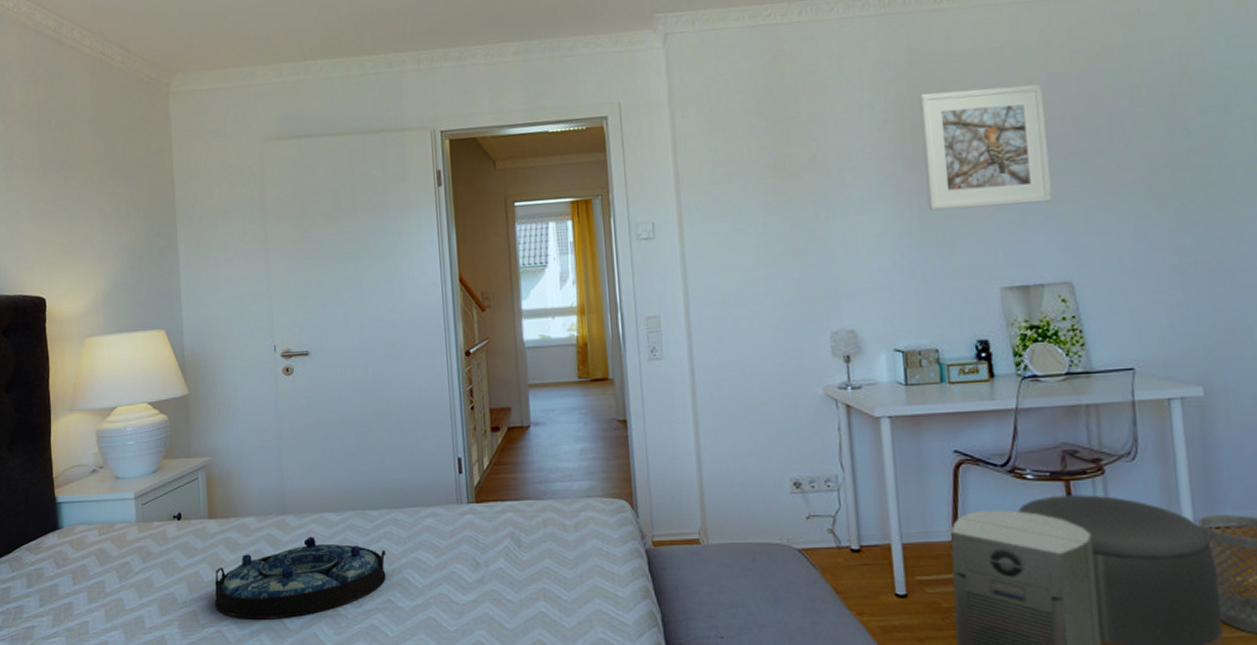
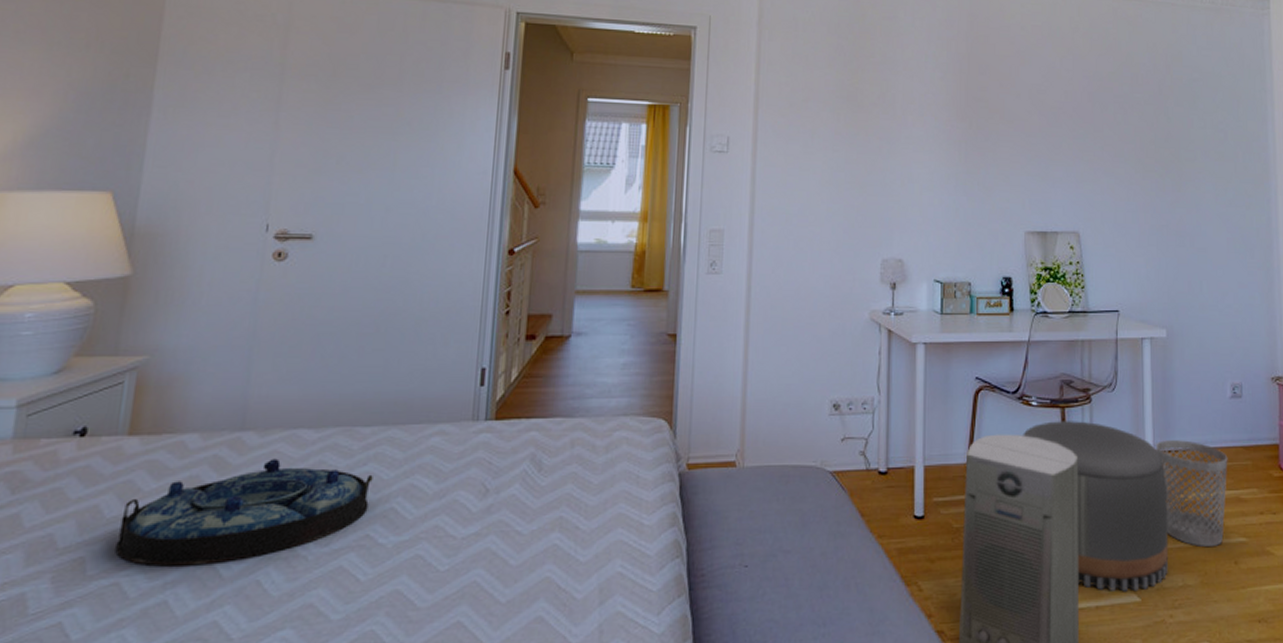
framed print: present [918,83,1052,211] -> none [974,53,1069,161]

